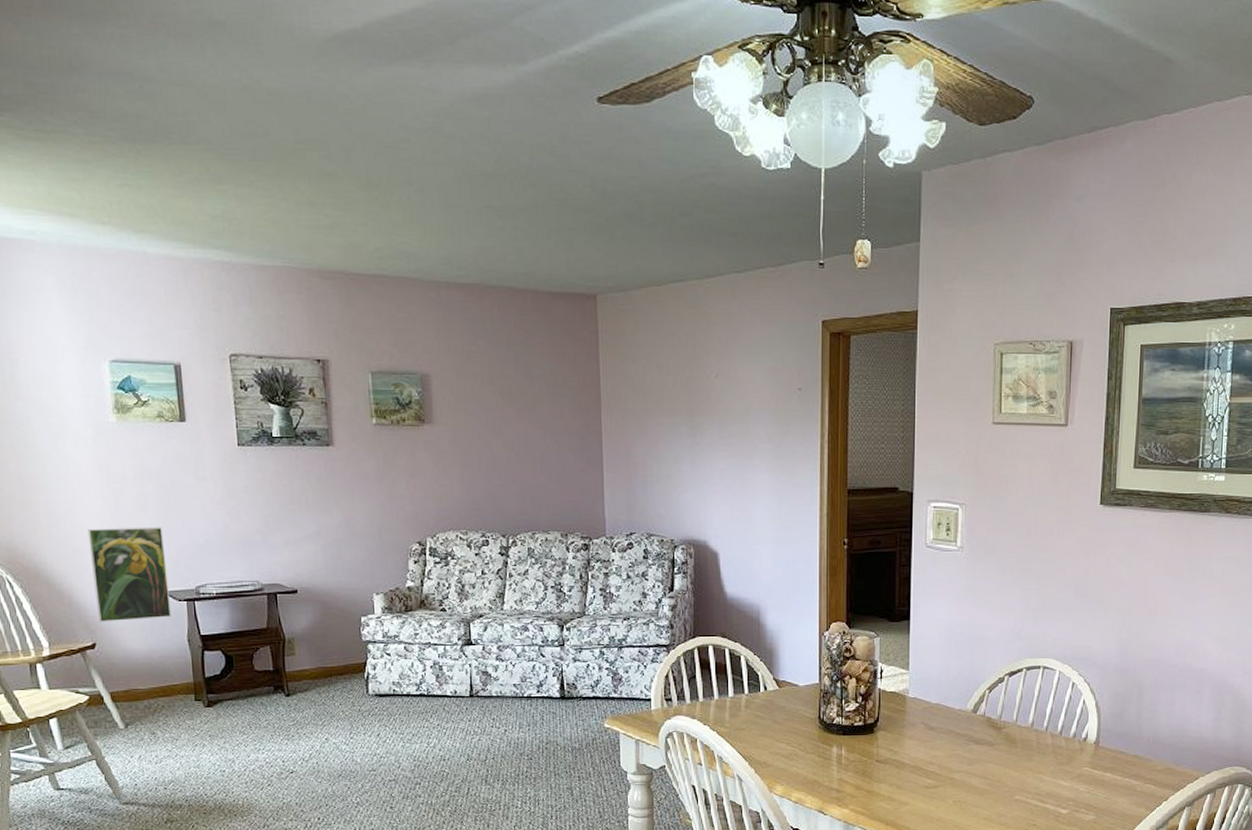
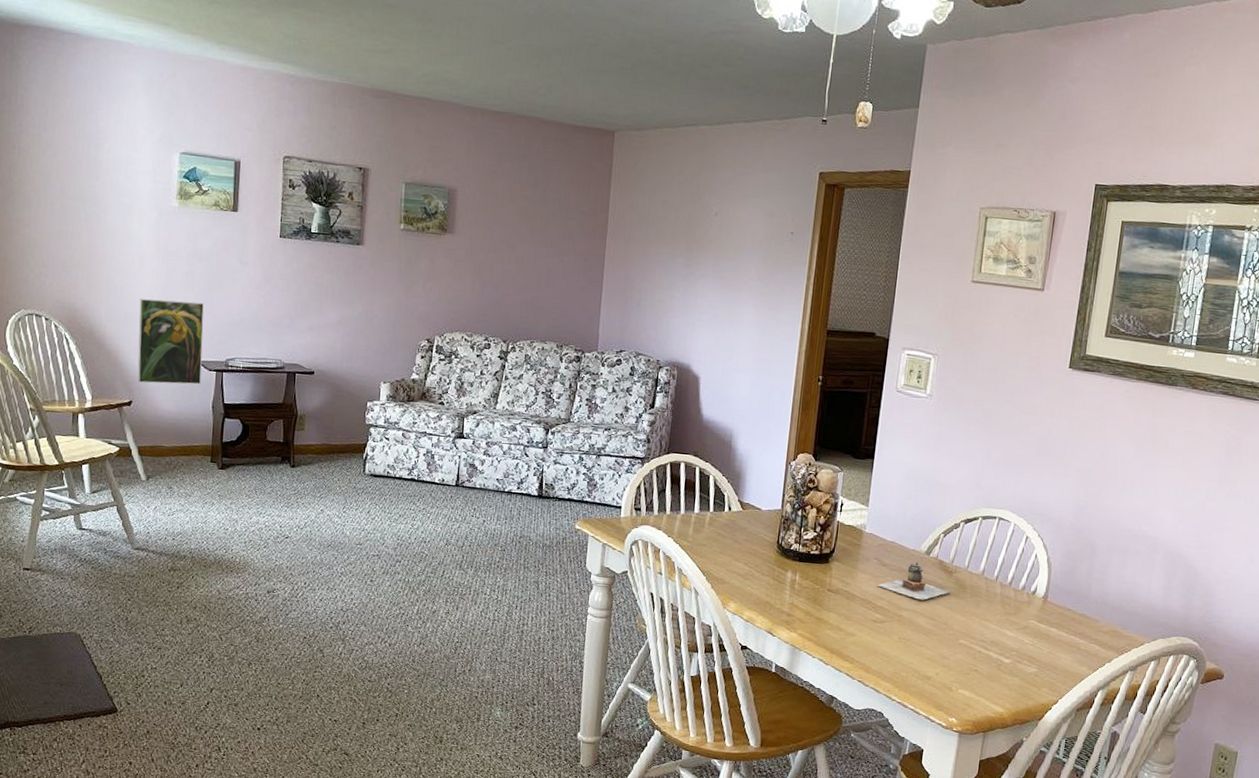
teapot: none [926,722,1000,760] -> present [877,563,950,600]

